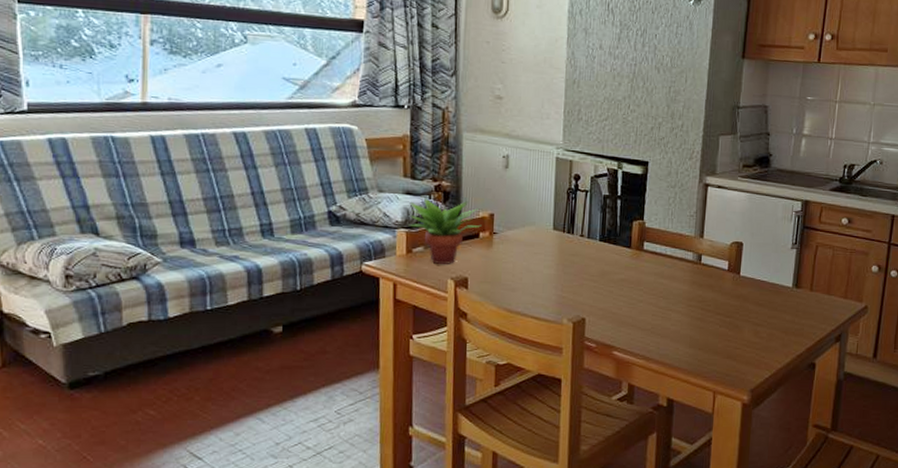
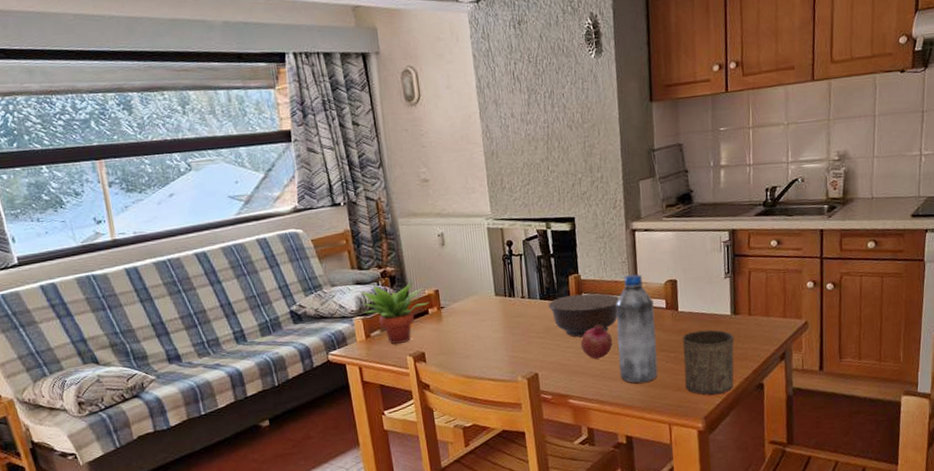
bowl: none [607,241,683,287] -> present [548,293,620,338]
fruit: none [634,276,668,312] -> present [580,324,612,359]
water bottle: none [670,229,716,345] -> present [616,274,658,384]
cup: none [736,299,793,368] -> present [682,330,734,395]

